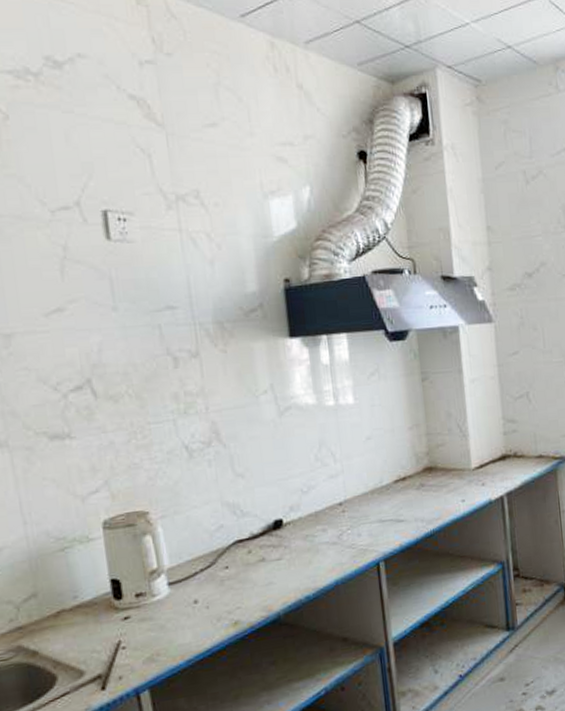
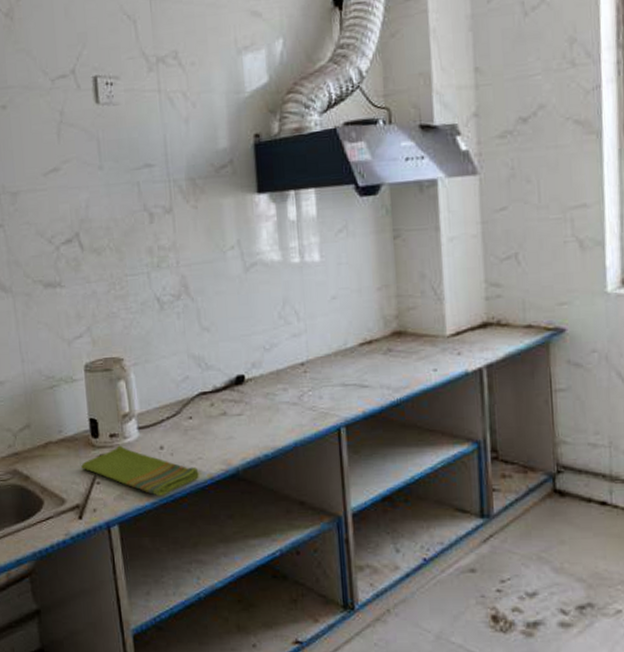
dish towel: none [102,604,238,653] -> present [81,445,199,496]

